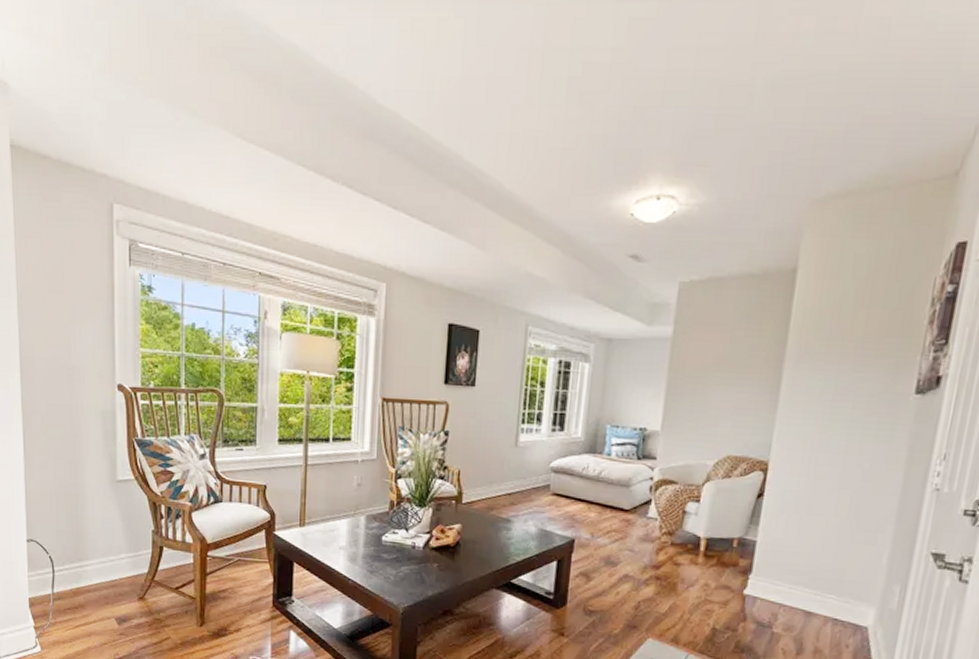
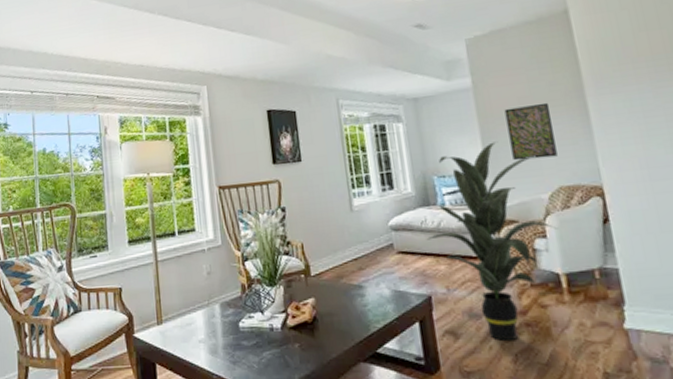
indoor plant: none [583,399,722,590] -> present [426,141,558,342]
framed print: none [691,367,744,425] -> present [504,102,558,161]

